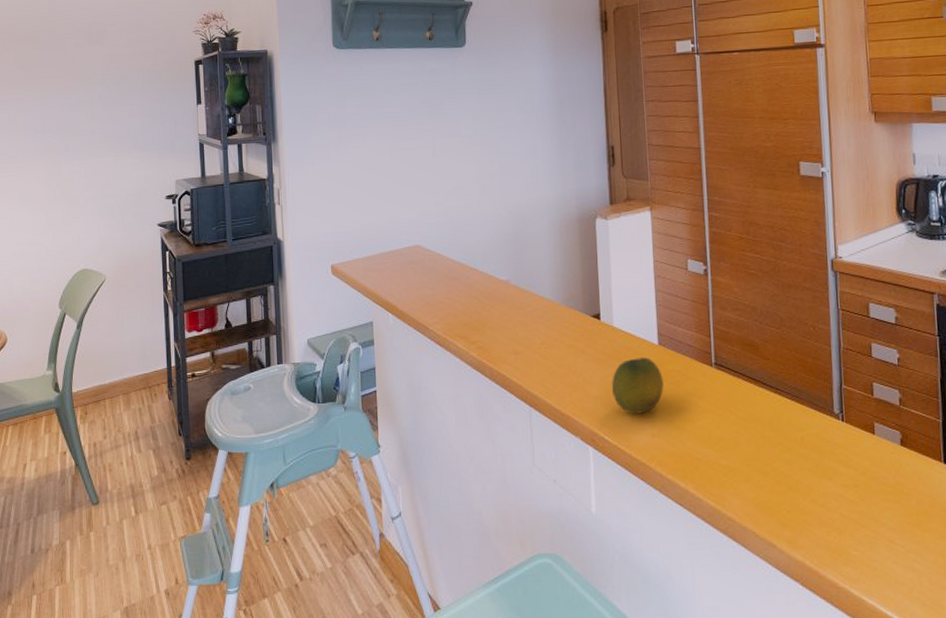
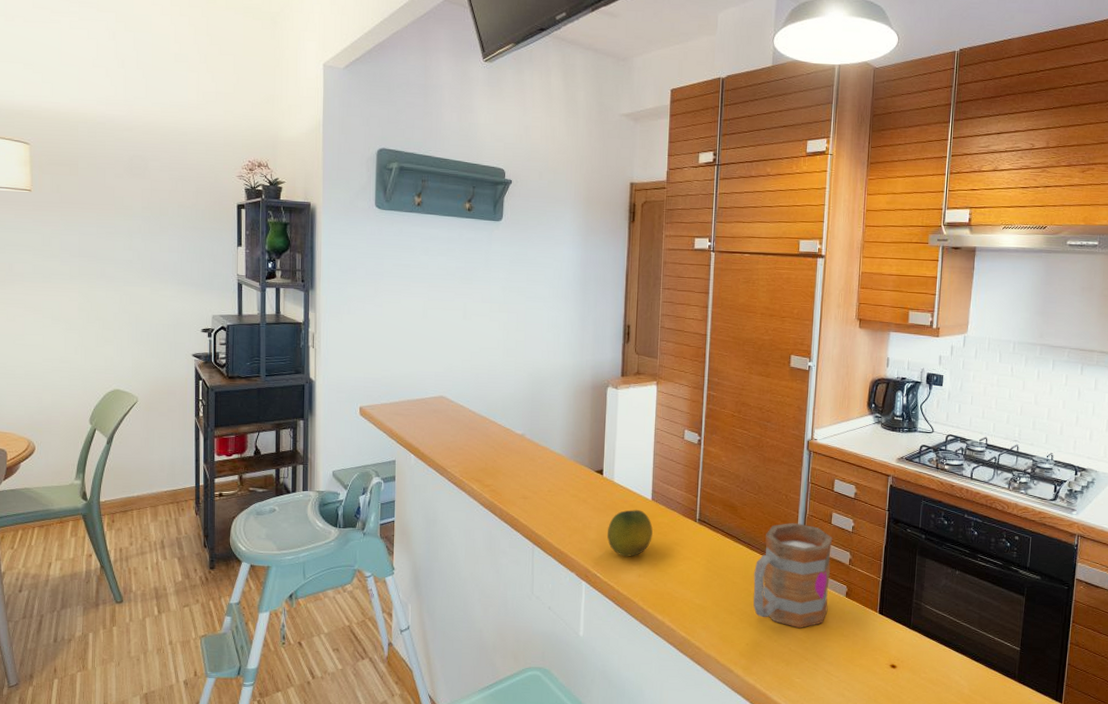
mug: none [786,358,881,487] -> present [753,522,833,628]

